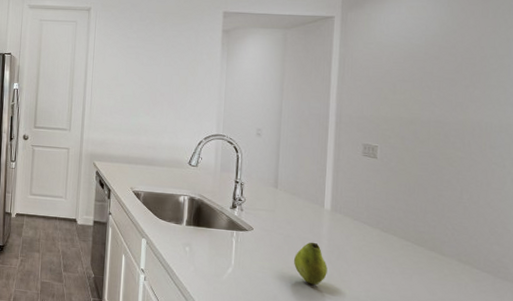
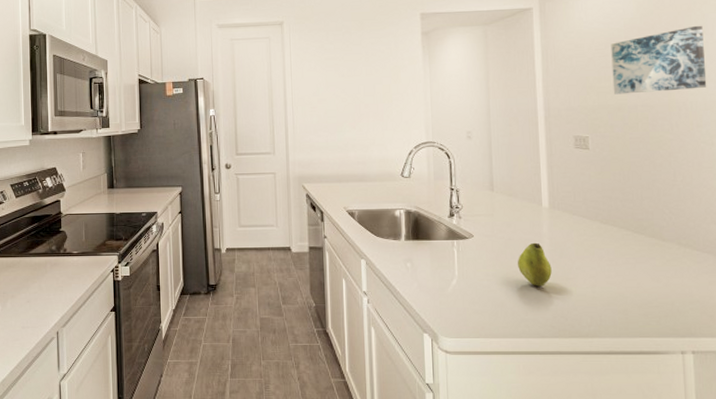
wall art: none [407,48,506,111] -> present [611,25,707,95]

